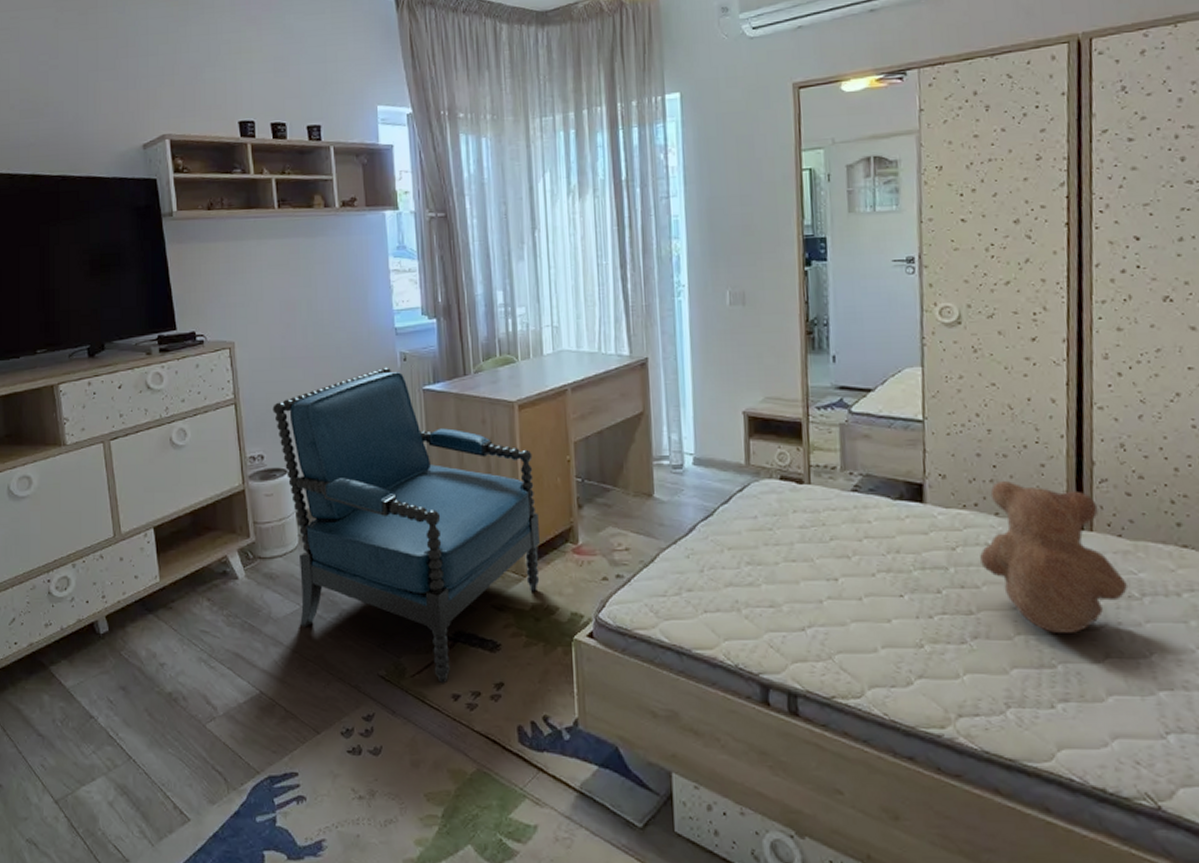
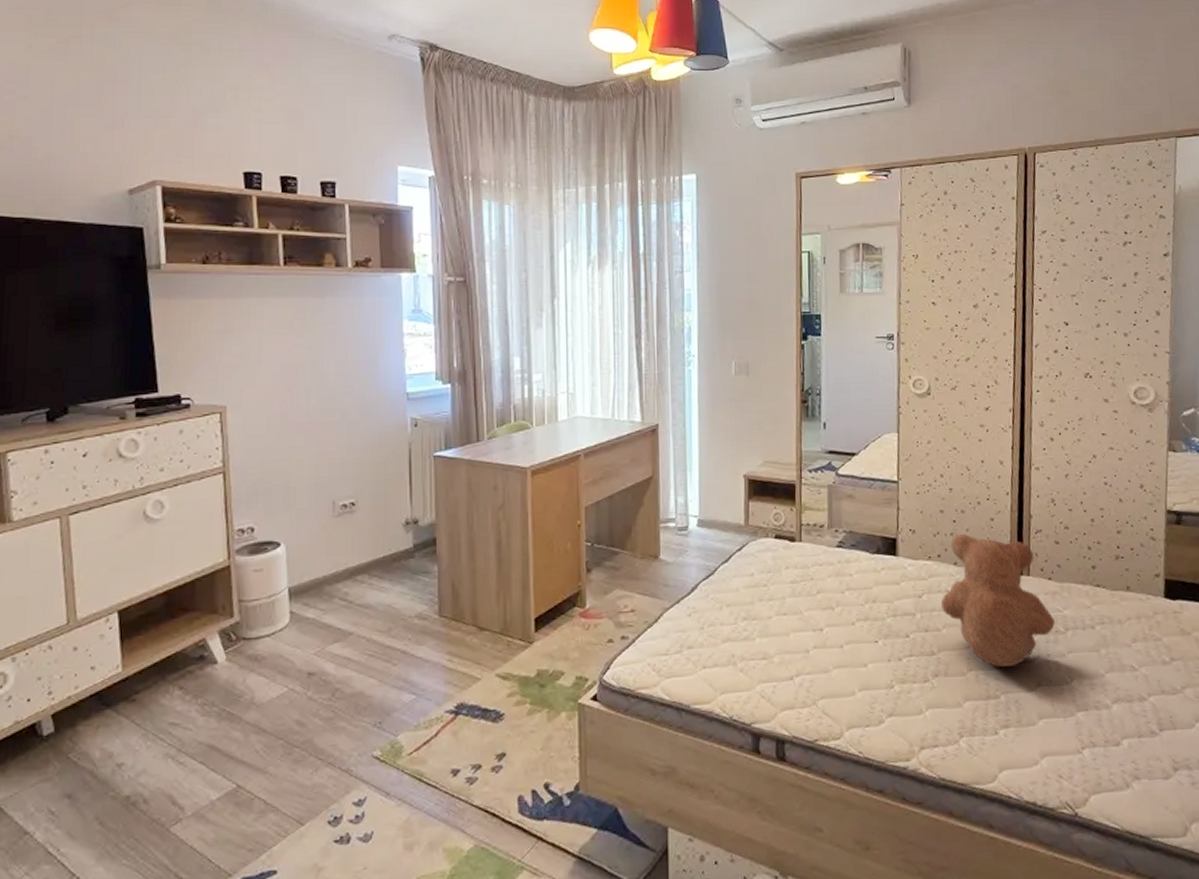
chair: present [272,367,540,684] -> none [267,433,547,760]

